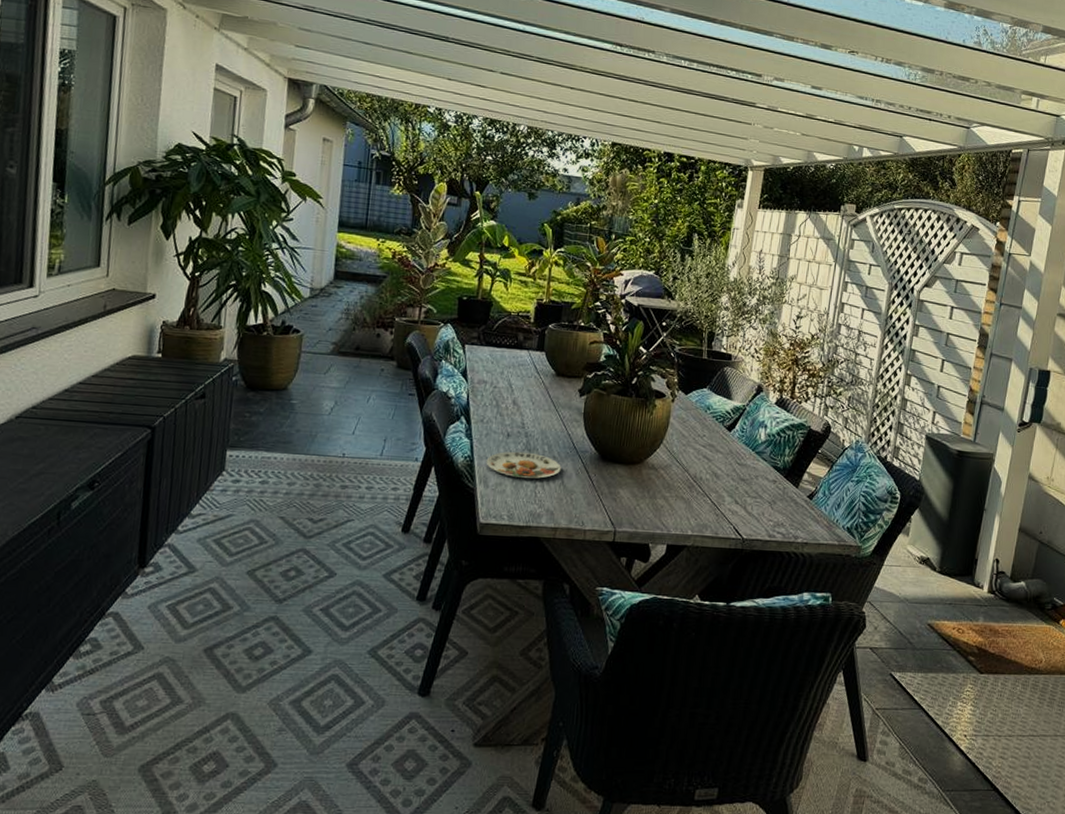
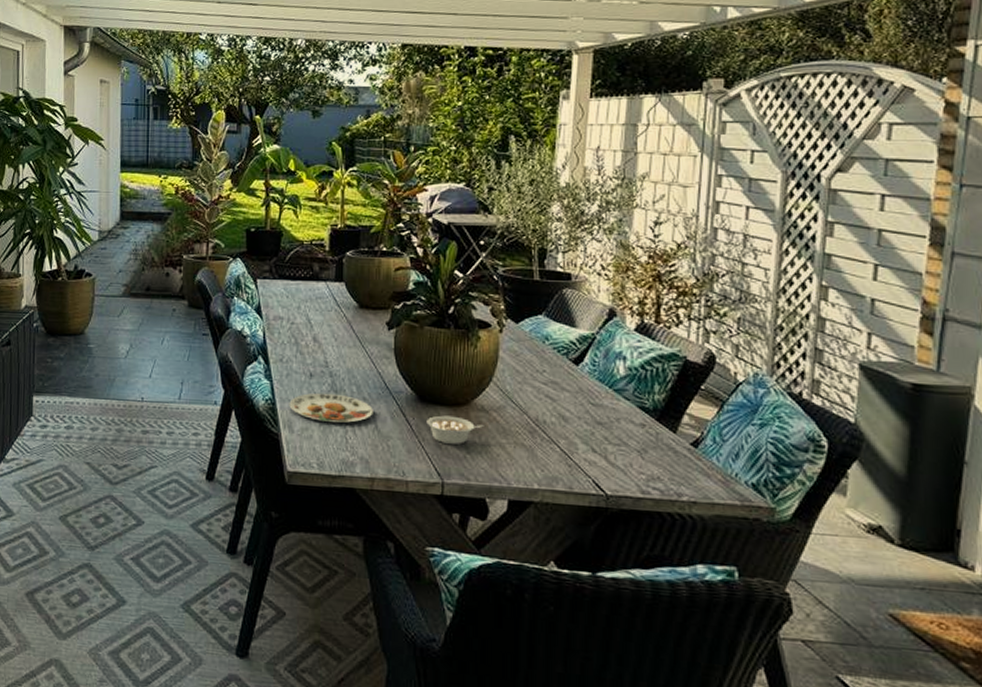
legume: none [606,472,653,498] -> present [426,415,484,444]

